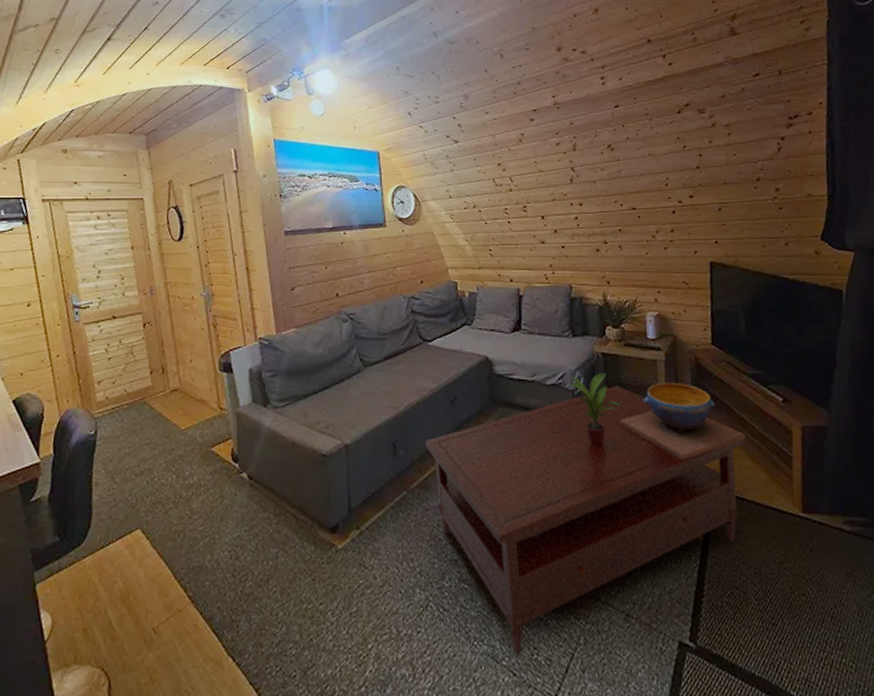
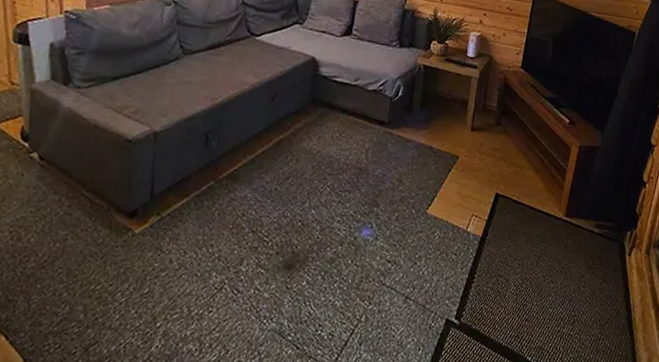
coffee table: present [425,385,744,656] -> none [239,96,531,332]
potted plant: present [569,373,622,446] -> none [389,84,433,150]
decorative bowl: present [620,382,746,460] -> none [429,97,534,167]

